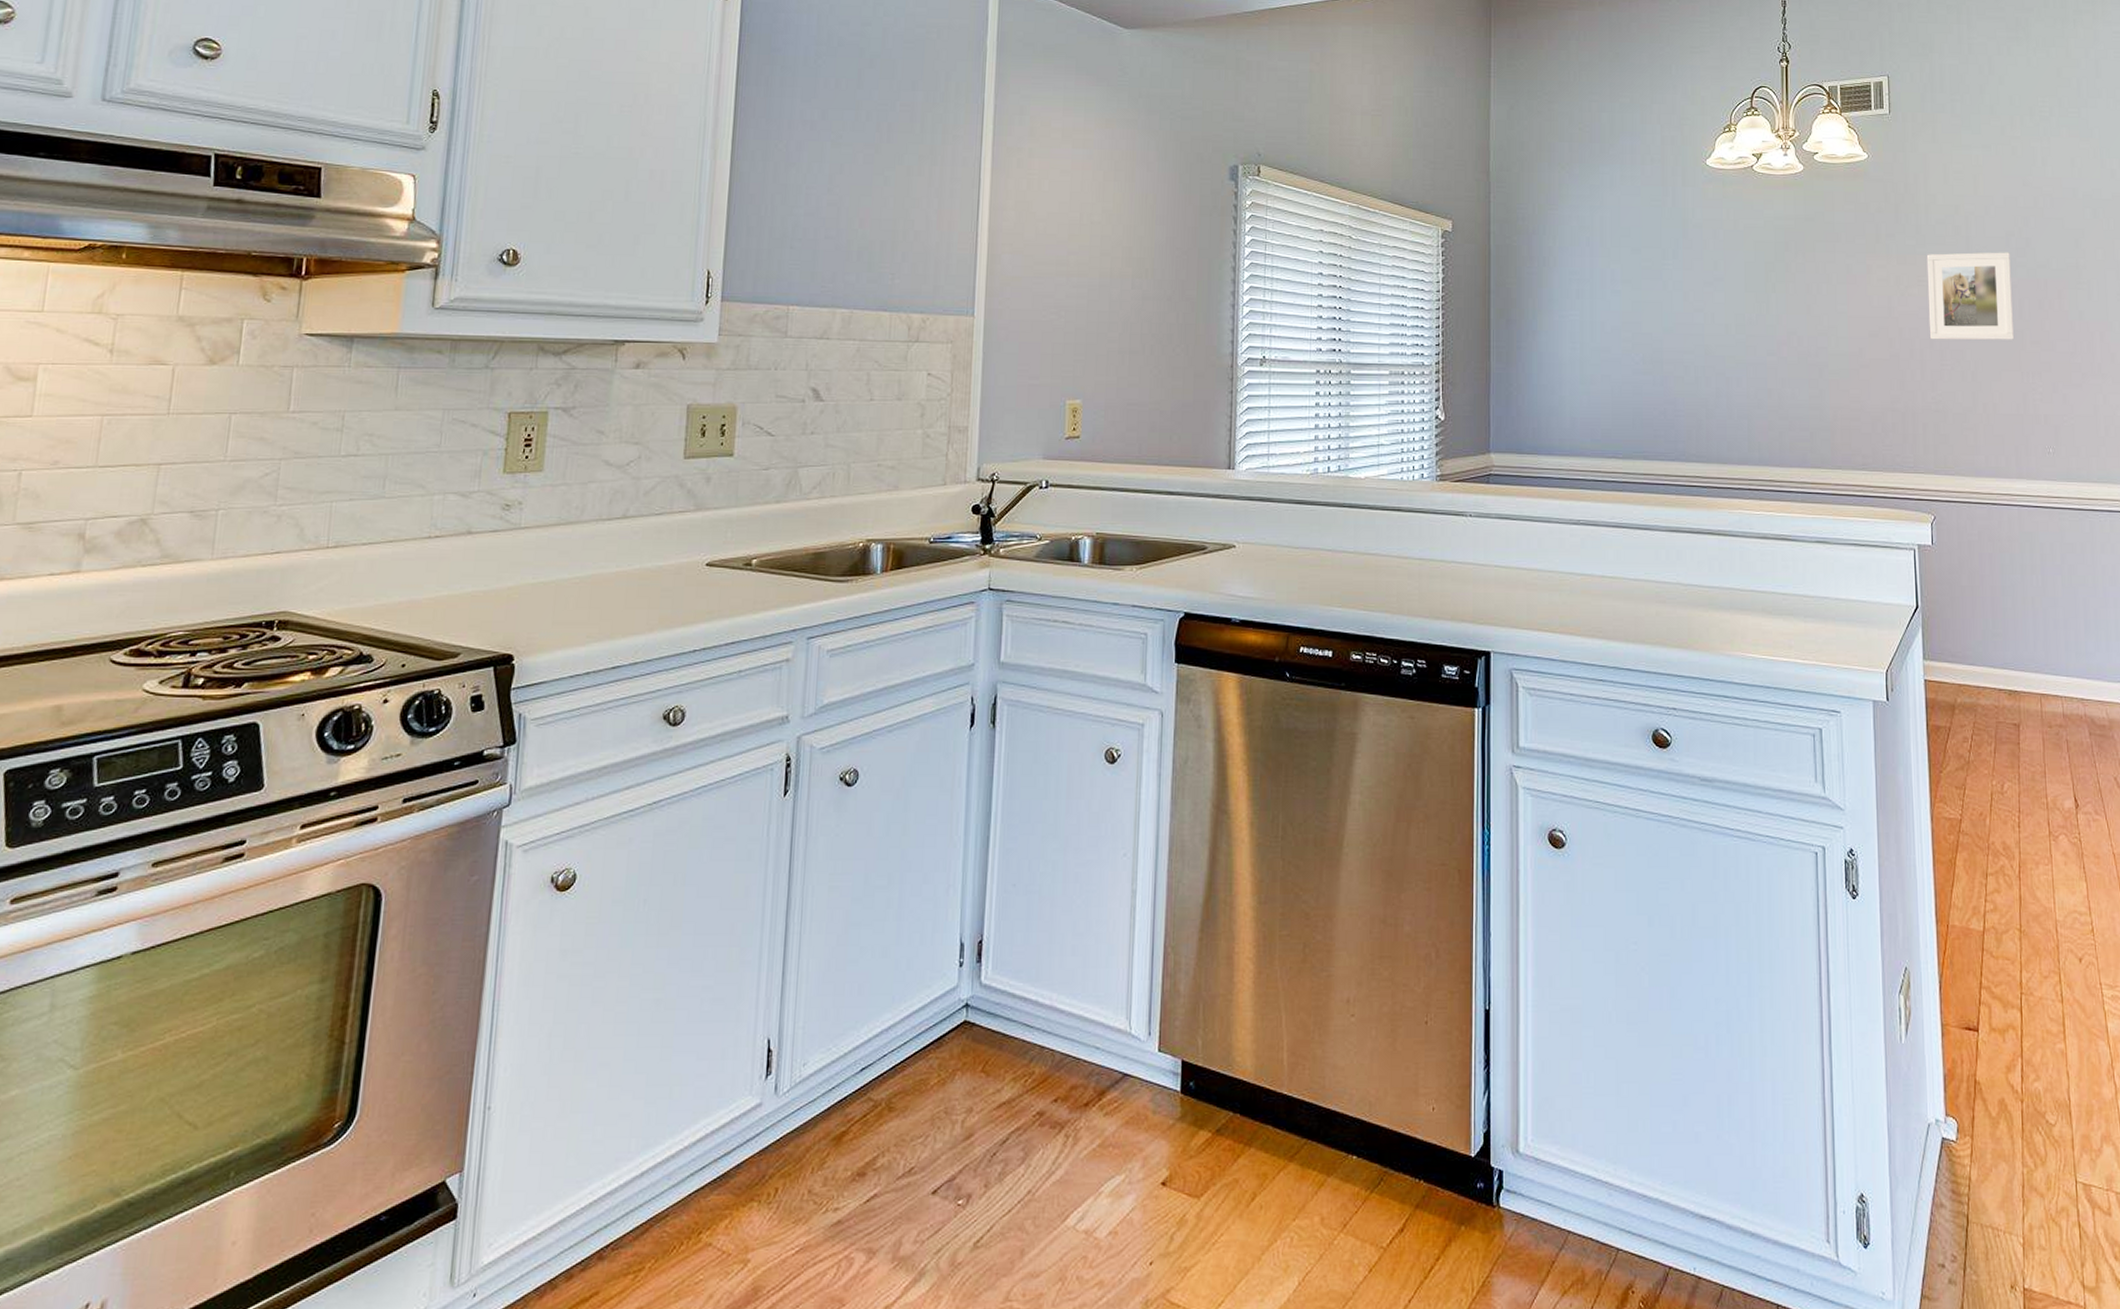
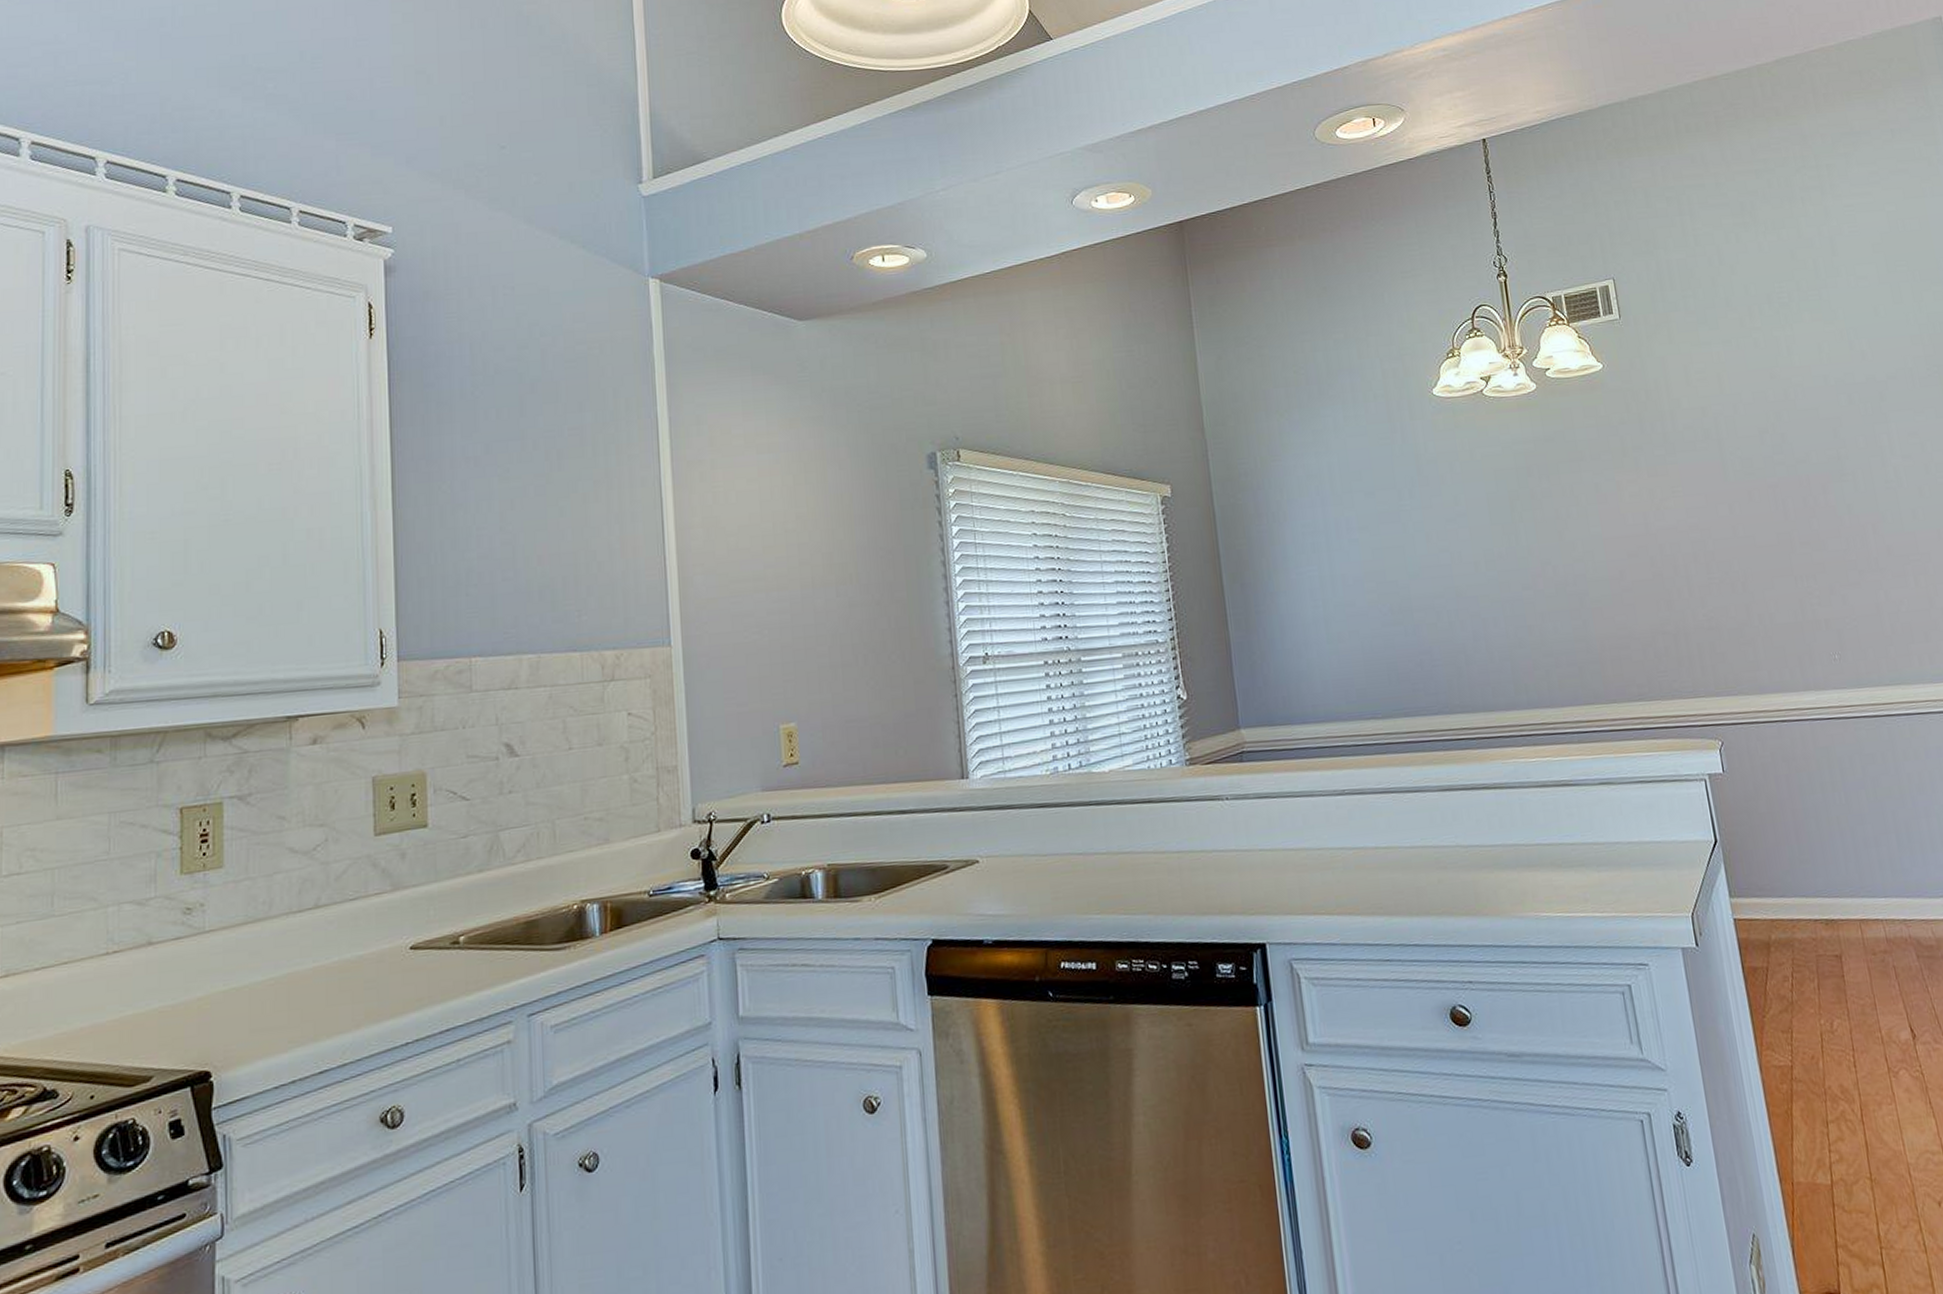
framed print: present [1926,252,2015,341] -> none [1678,451,1783,553]

